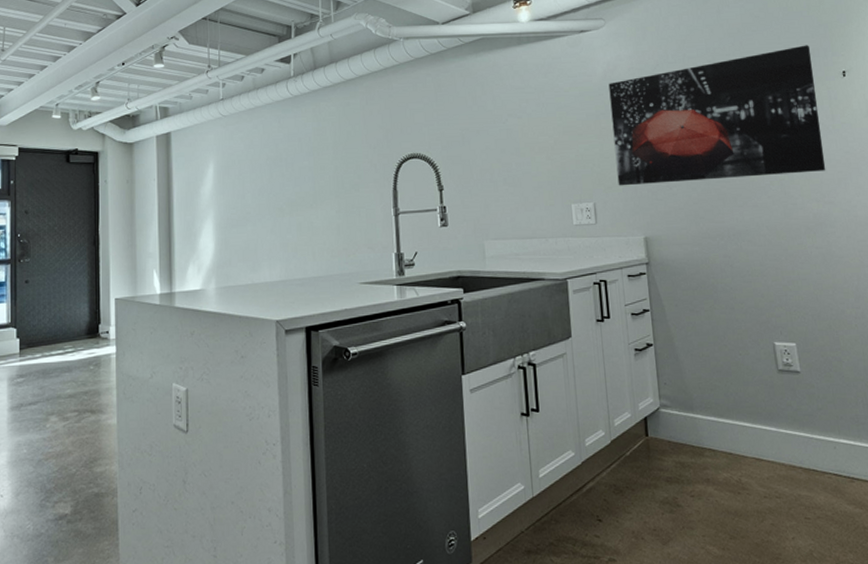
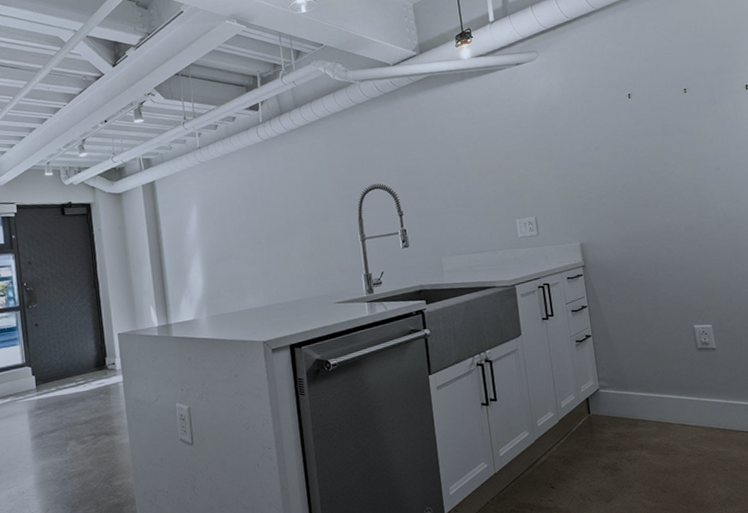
wall art: present [608,45,826,186] -> none [543,63,734,201]

